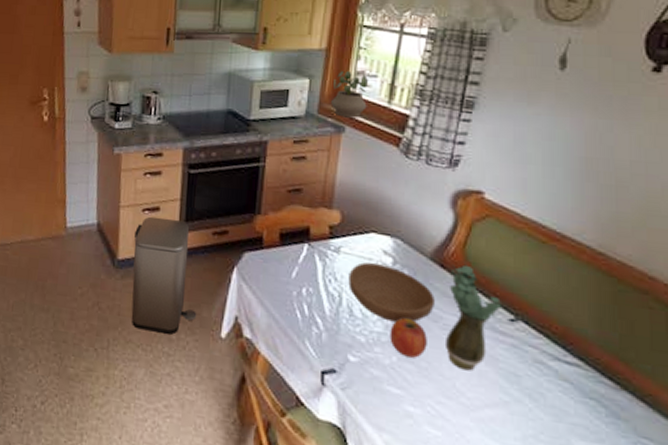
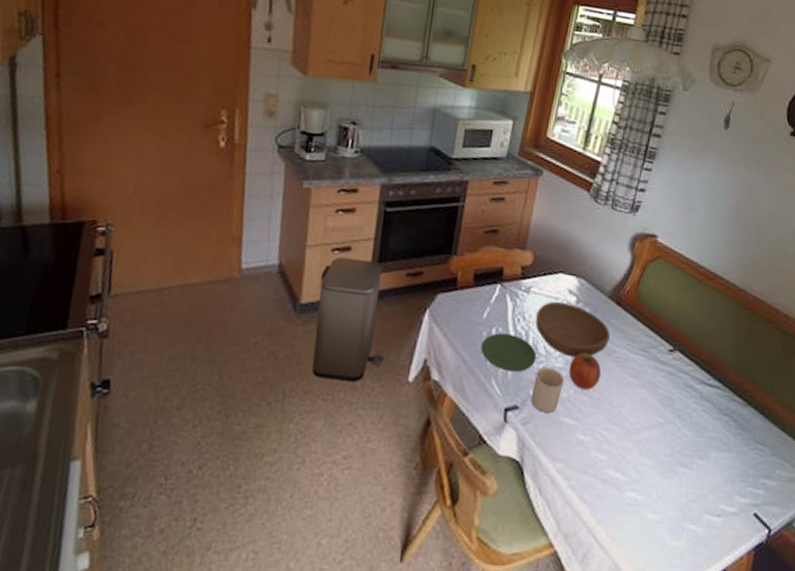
plate: none [292,293,352,335] -> present [481,333,537,372]
potted plant: present [331,71,368,118] -> none [532,115,567,162]
mug: none [349,330,386,380] -> present [530,367,565,413]
vase: present [444,261,503,371] -> none [615,299,665,398]

